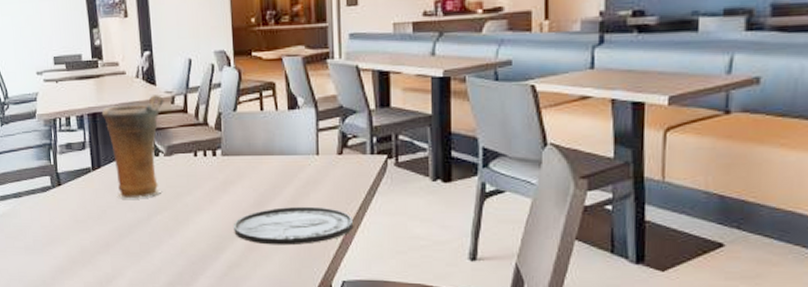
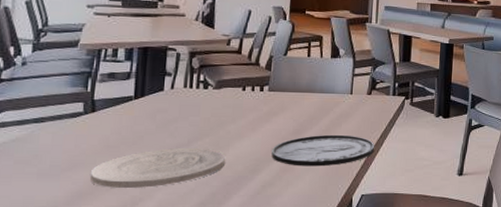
plate: none [67,222,188,266] -> present [91,147,226,189]
vase: present [101,95,164,199] -> none [153,36,220,126]

